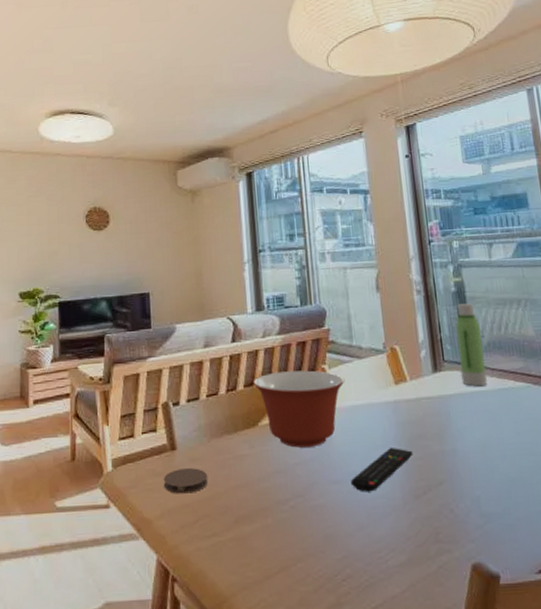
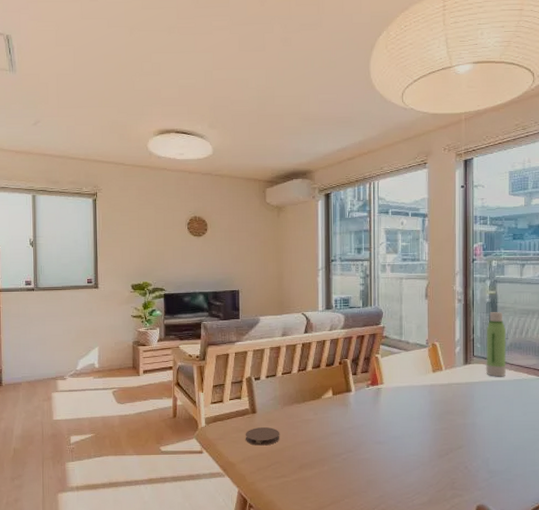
mixing bowl: present [254,370,345,448] -> none [320,358,393,416]
remote control: present [350,447,414,492] -> none [391,419,441,451]

